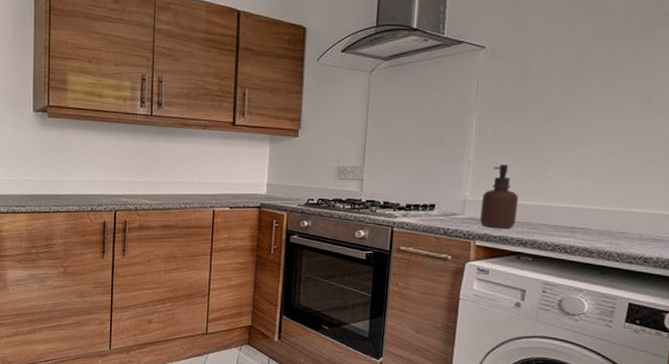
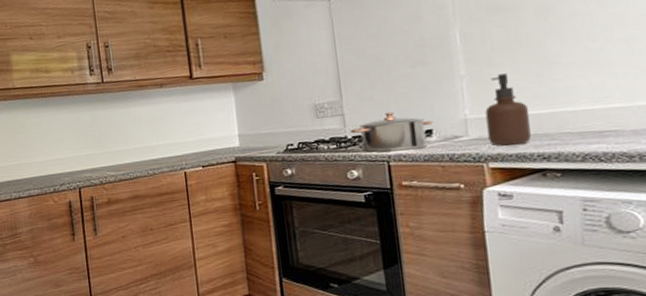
cooking pot: none [364,183,438,220] -> present [349,111,434,153]

